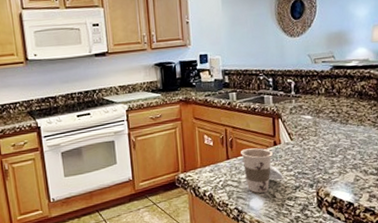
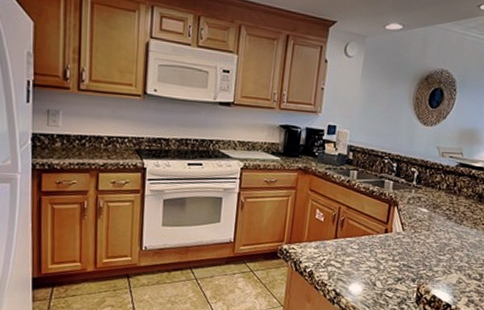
cup: present [241,148,283,193] -> none [350,231,388,279]

